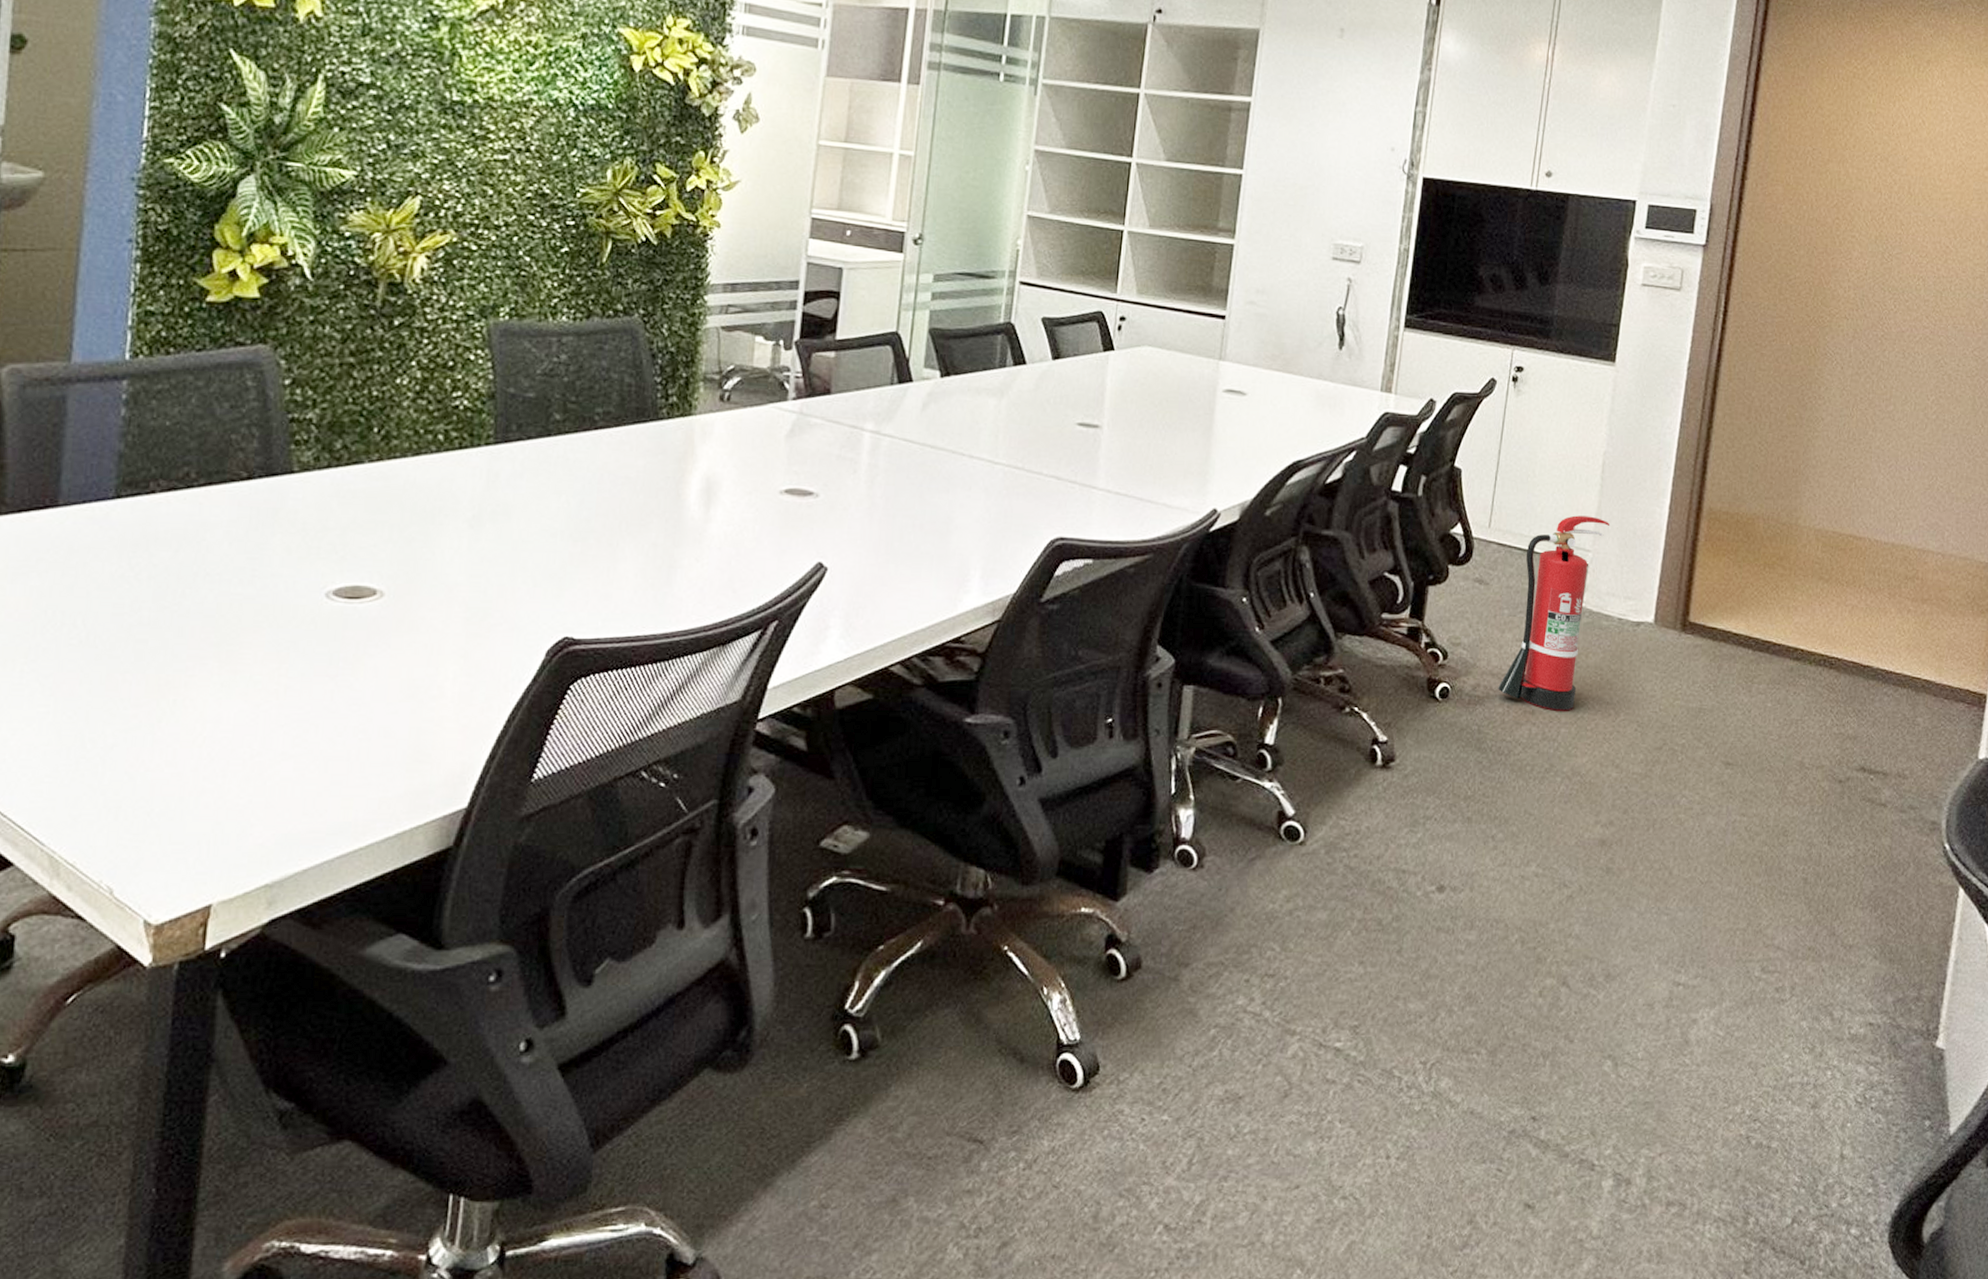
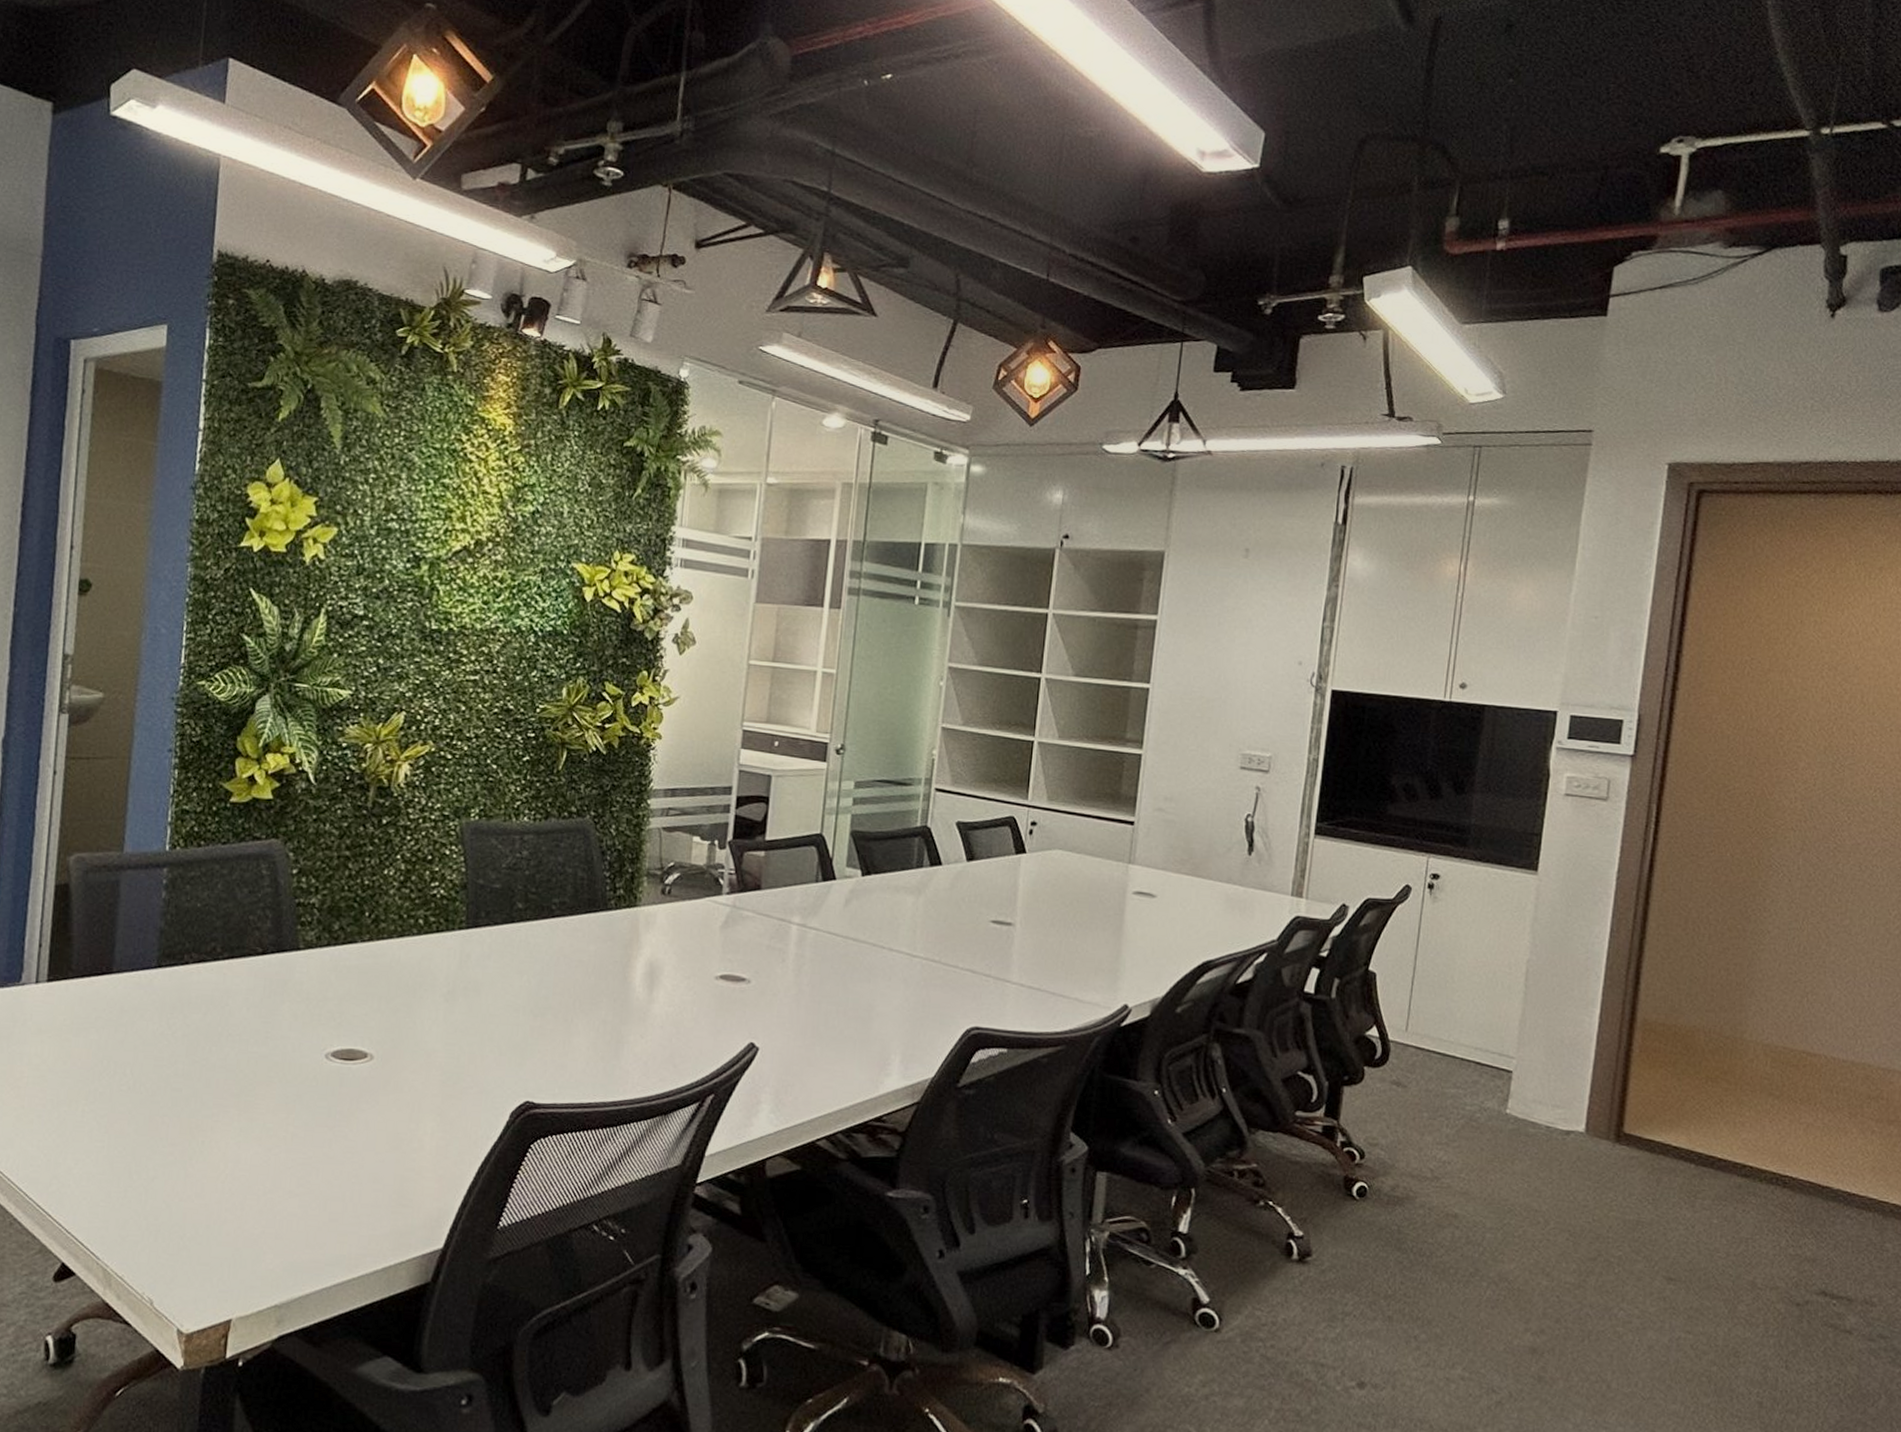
fire extinguisher: present [1497,515,1610,711] -> none [1417,1022,1536,1216]

